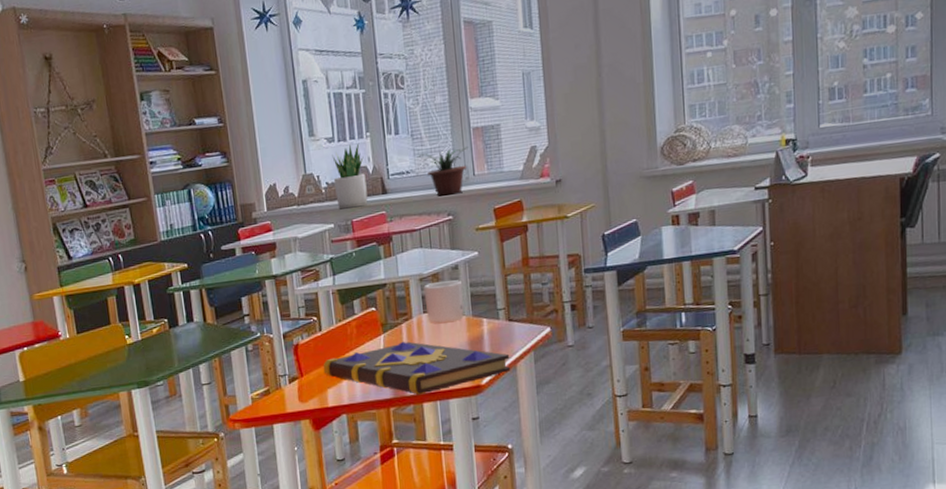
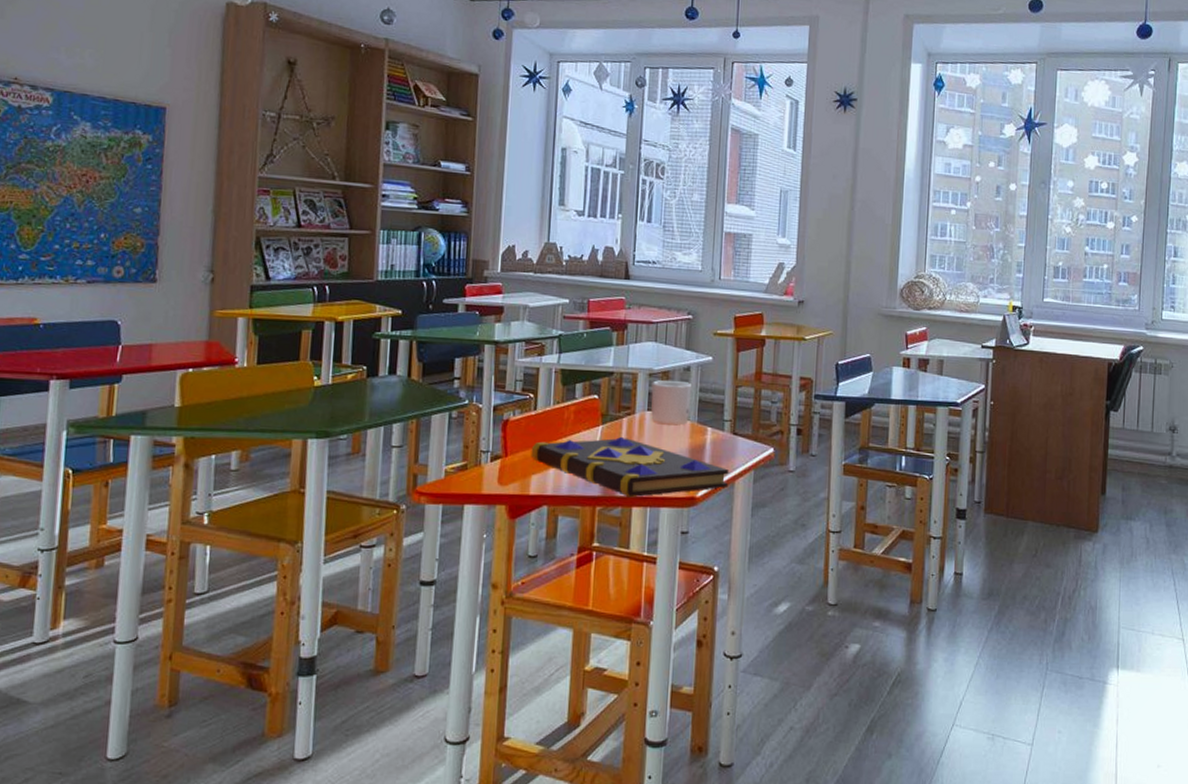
planter: present [332,143,368,210] -> none [576,222,612,288]
potted plant: present [418,147,468,197] -> none [667,247,718,295]

